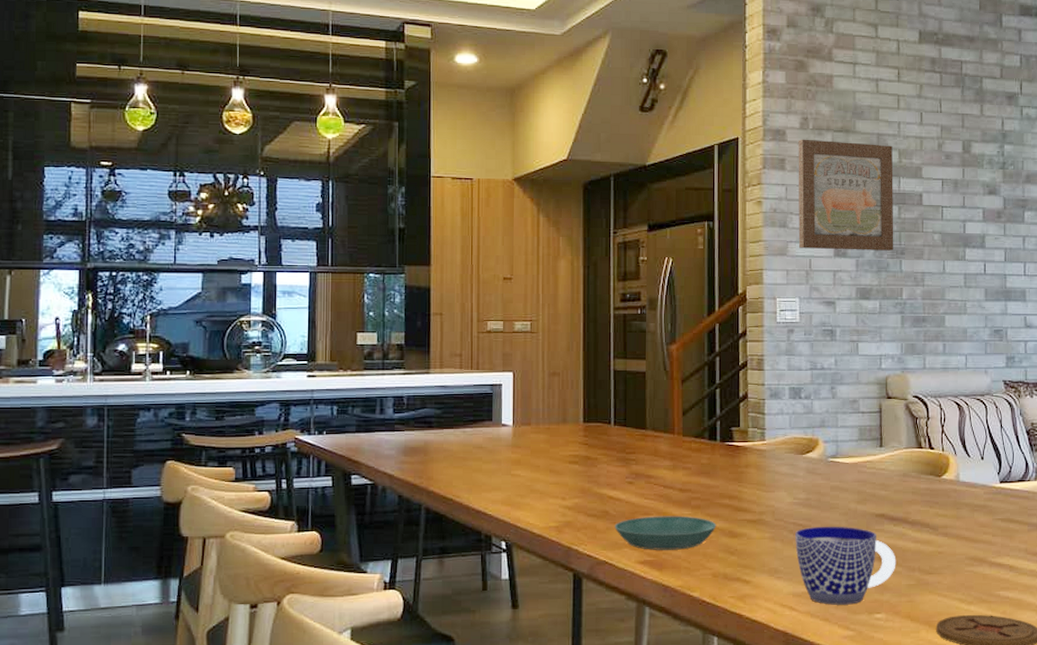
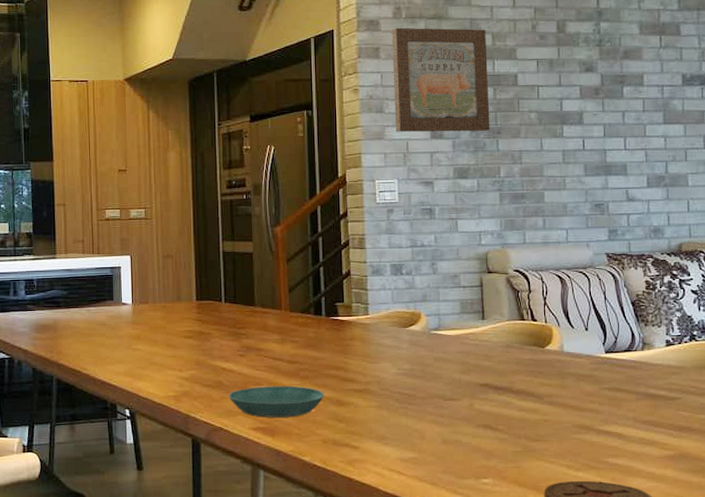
cup: present [795,526,896,605] -> none [401,395,502,470]

